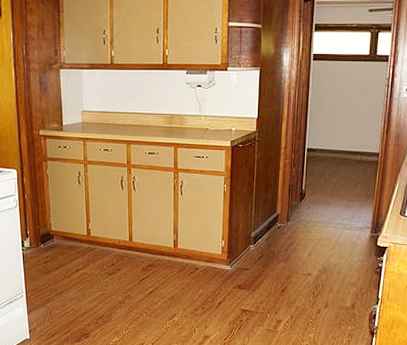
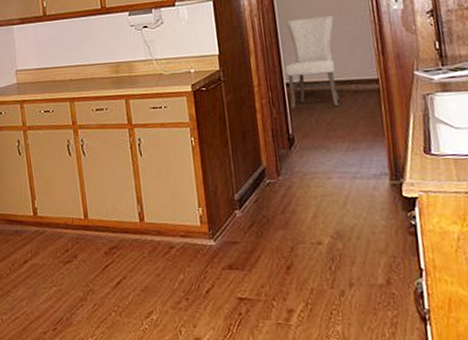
chair: none [308,95,355,171] -> present [284,15,340,108]

